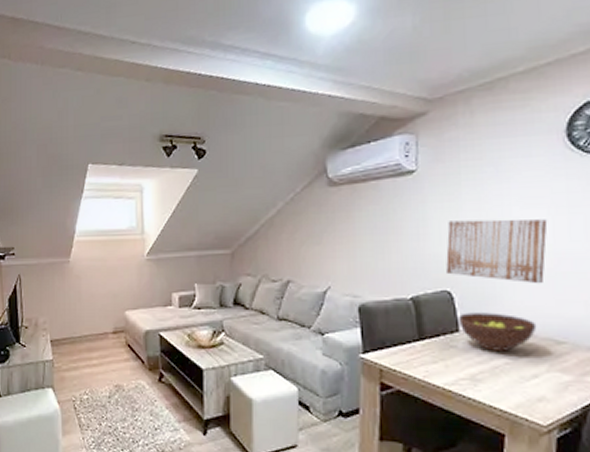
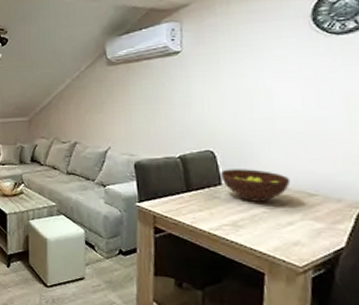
wall art: present [446,219,548,284] -> none [208,90,298,145]

